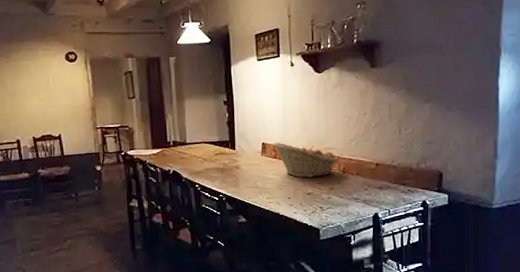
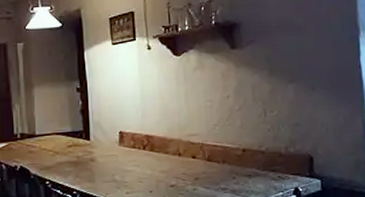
fruit basket: present [273,142,338,178] -> none [131,130,202,169]

